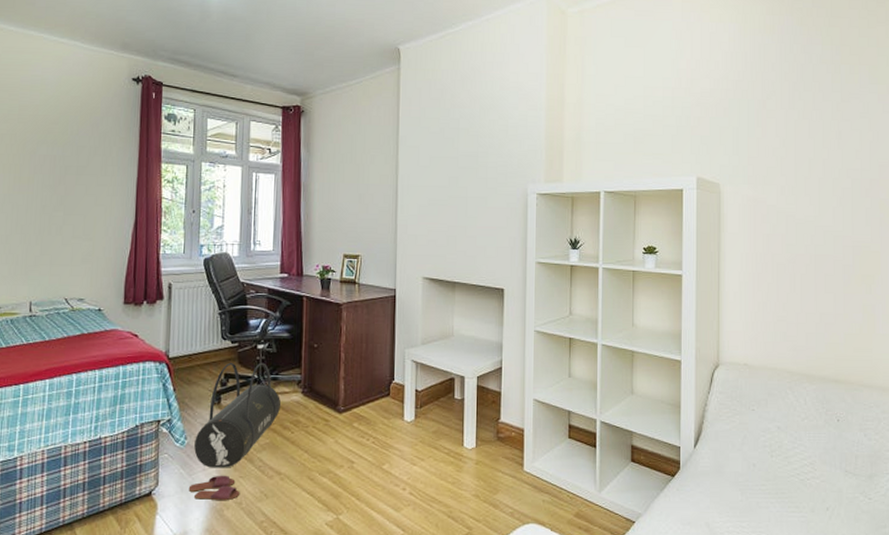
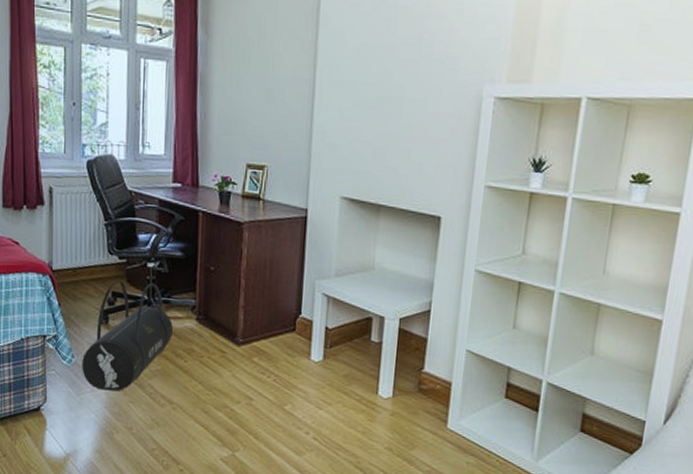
slippers: present [188,475,240,501] -> none [77,397,131,425]

